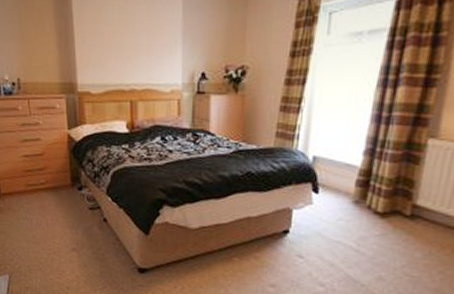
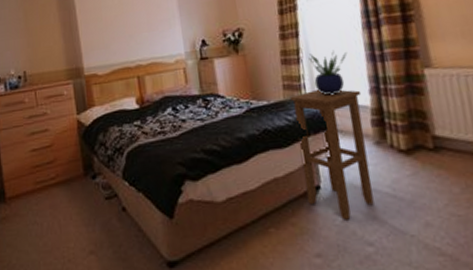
stool: none [274,142,355,263] -> present [290,90,374,220]
potted plant: none [309,105,353,150] -> present [308,51,348,95]

